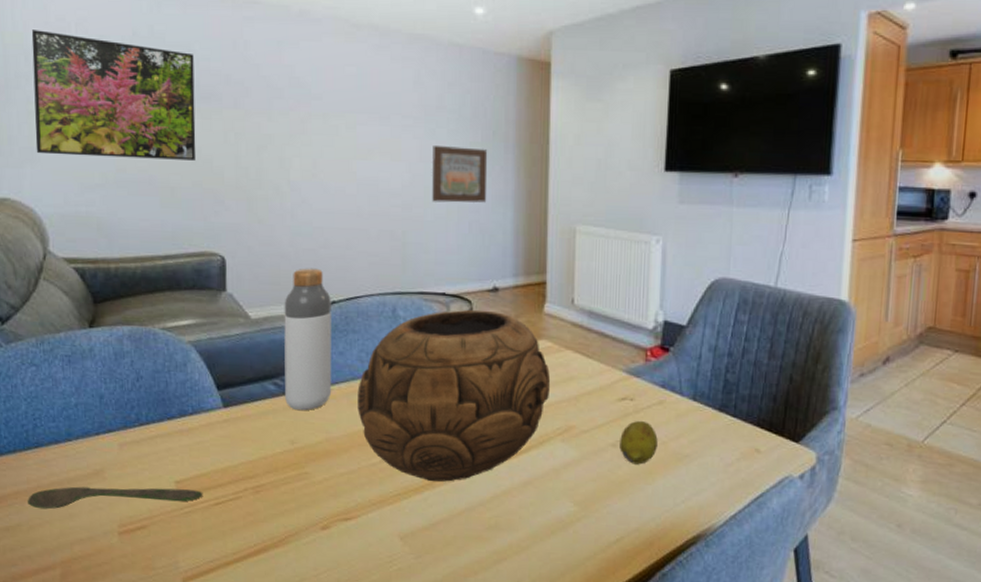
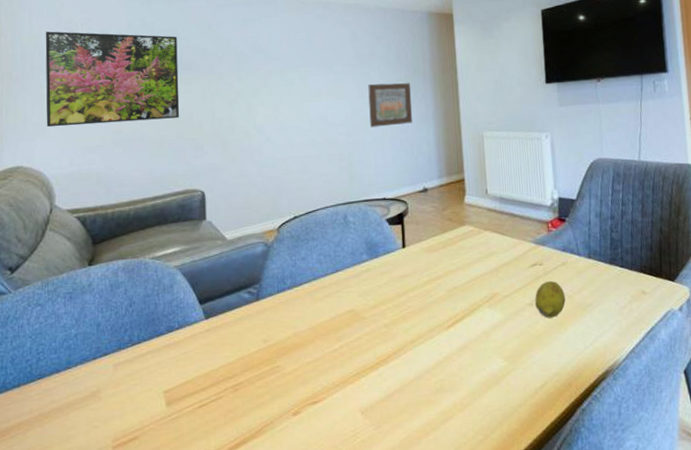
spoon: present [28,486,202,510] -> none [30,396,188,436]
bottle: present [284,268,332,411] -> none [254,191,297,313]
decorative bowl: present [357,309,551,482] -> none [318,207,476,358]

